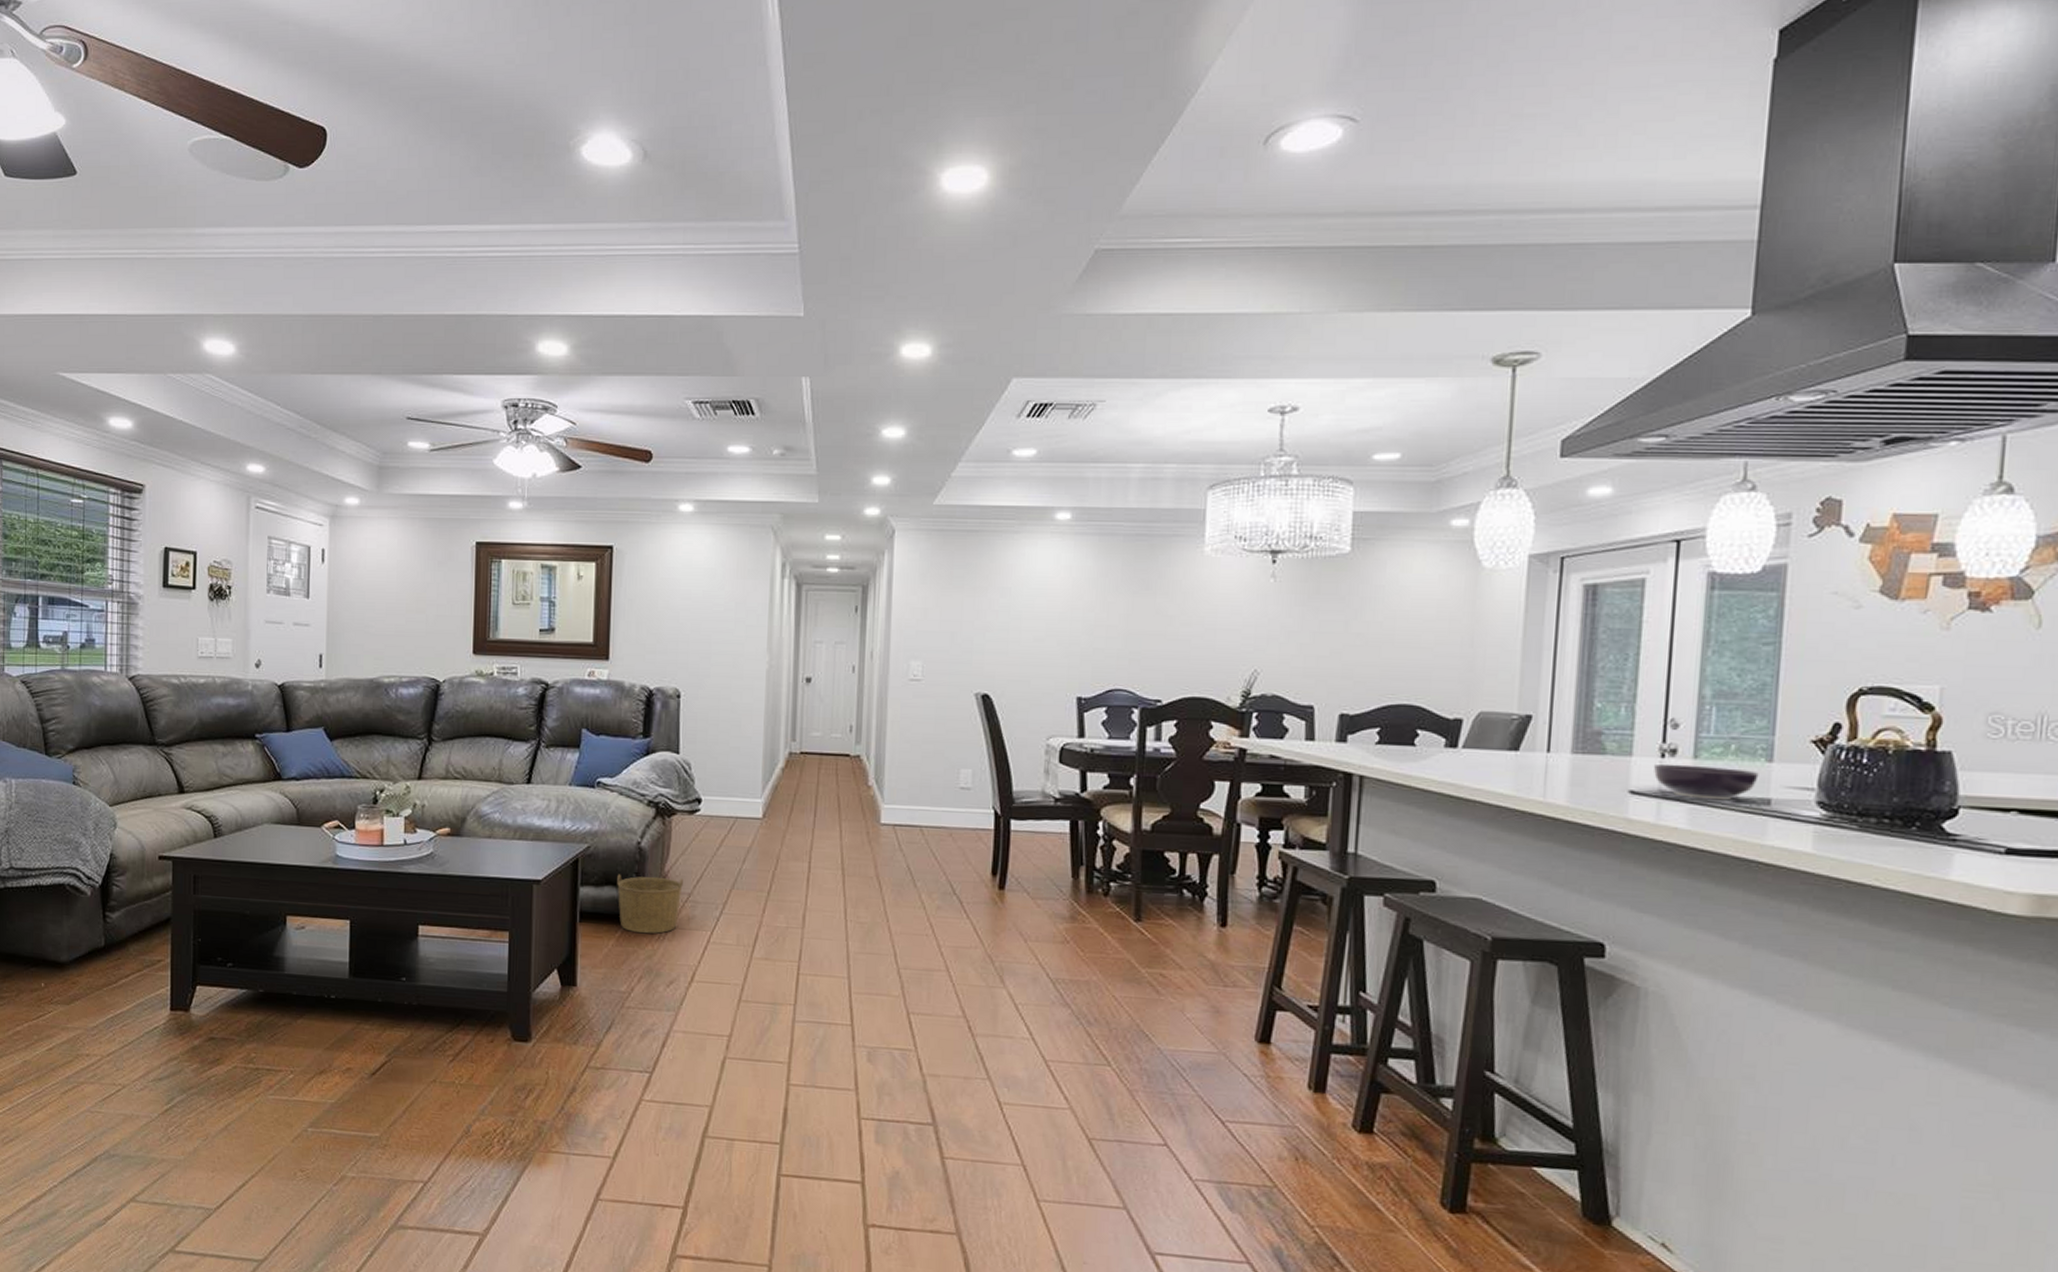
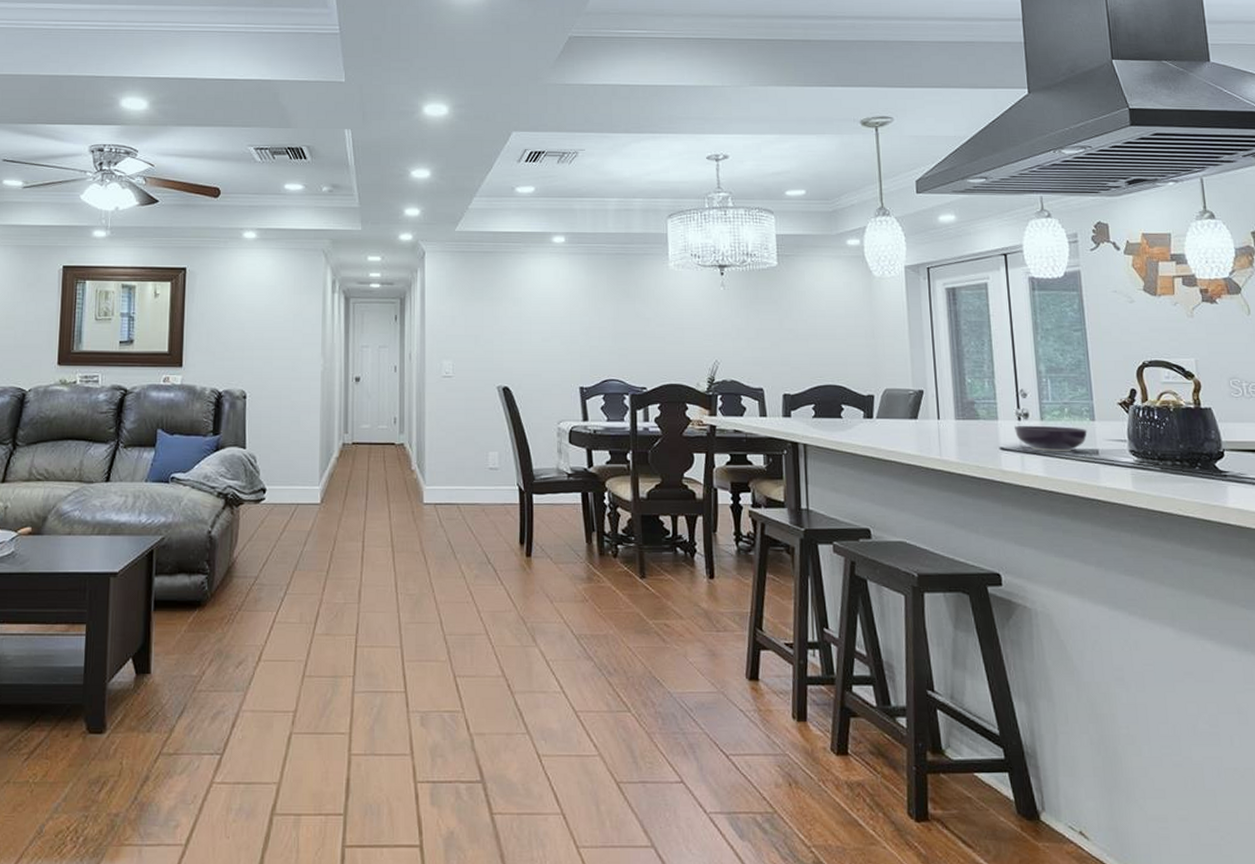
basket: present [617,874,683,934] -> none [189,562,250,618]

